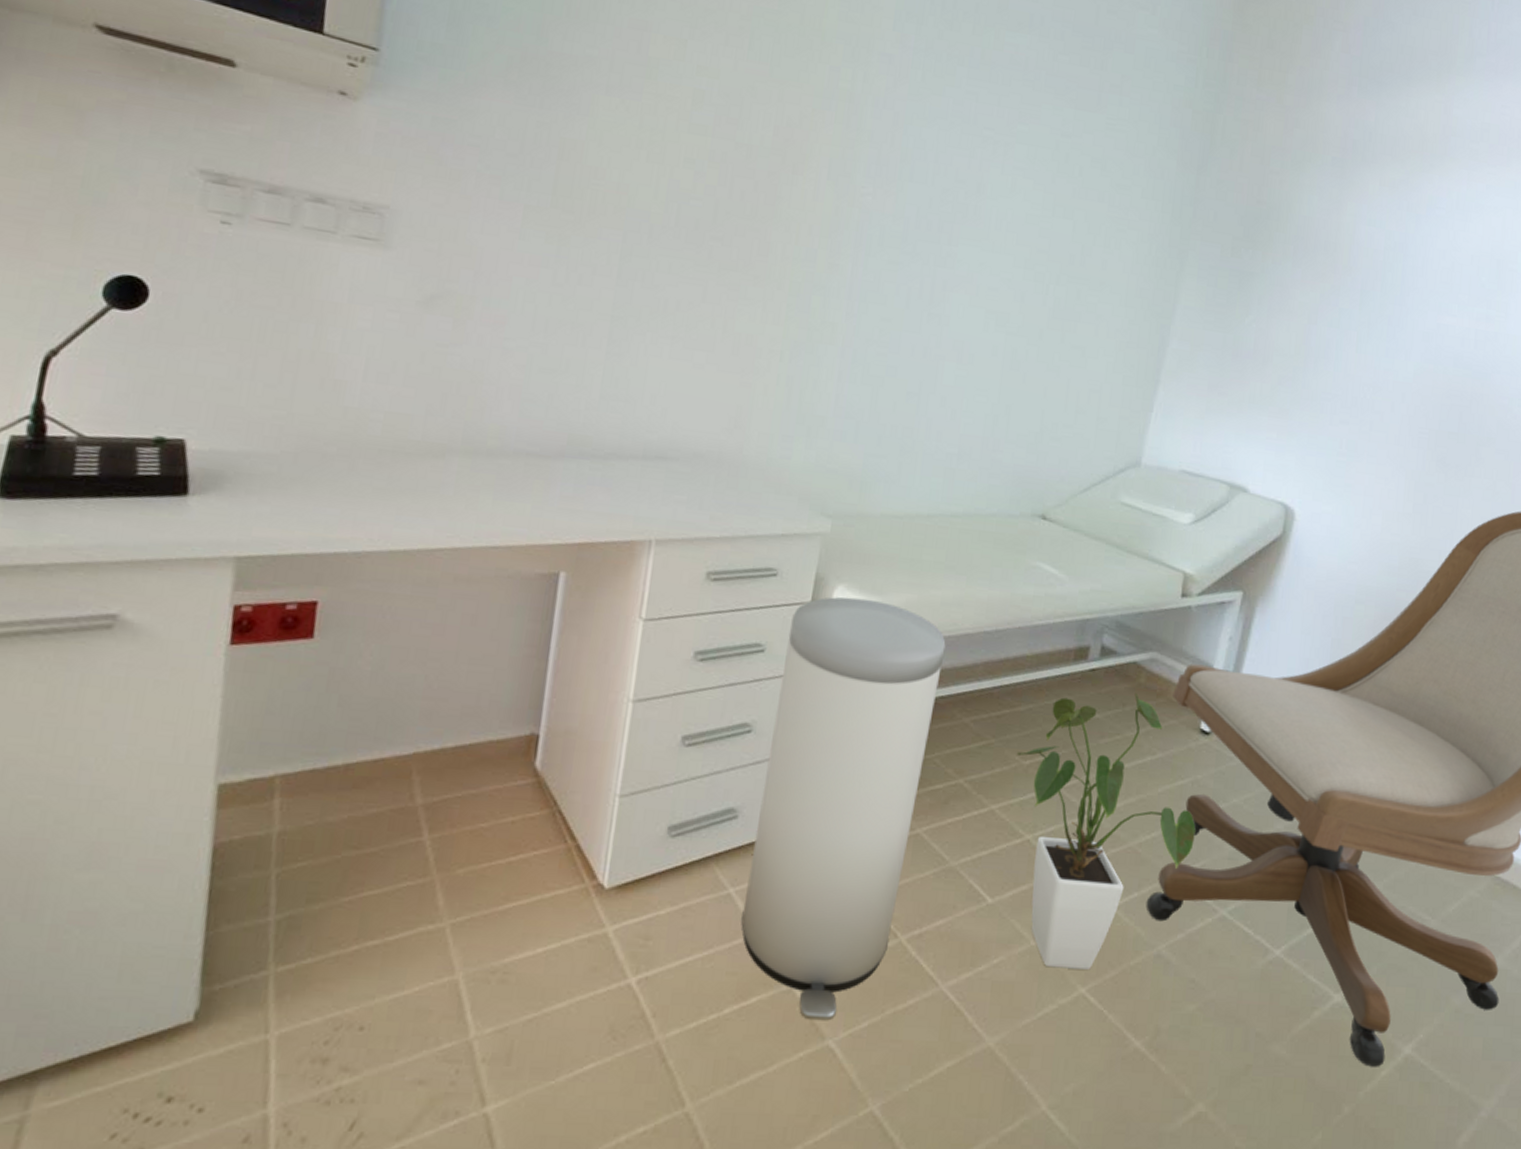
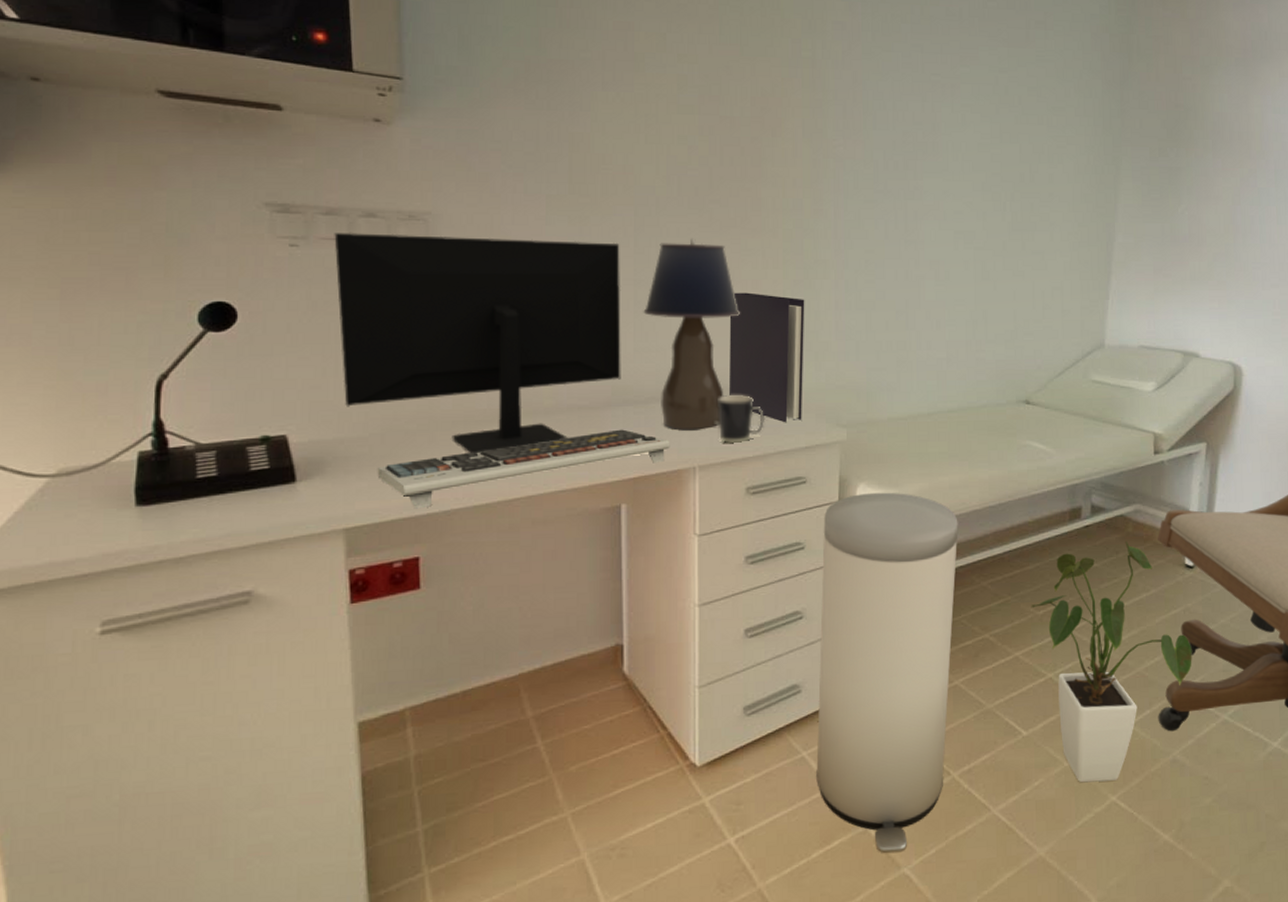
monitor: none [258,215,601,491] -> present [334,232,621,453]
computer keyboard: none [283,485,627,546] -> present [377,429,670,509]
table lamp: none [616,277,729,499] -> present [643,238,741,431]
mug: none [684,461,740,521] -> present [718,394,766,444]
binder: none [702,345,804,504] -> present [729,292,805,423]

